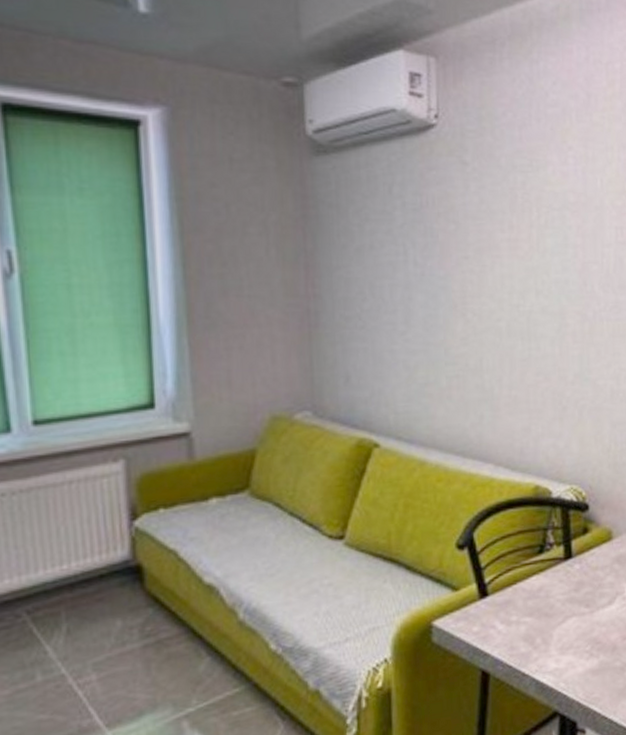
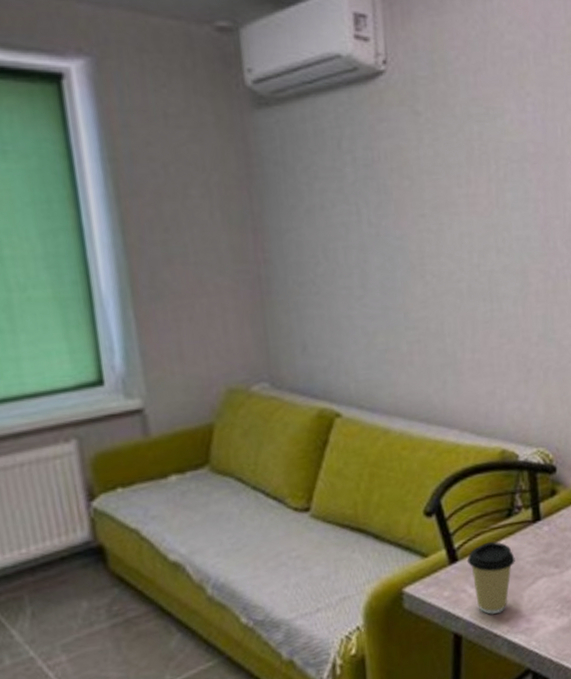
coffee cup: none [498,577,546,652] -> present [467,541,515,615]

